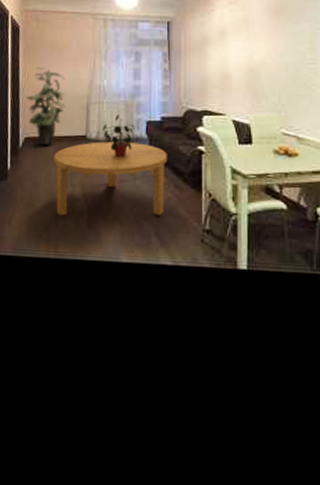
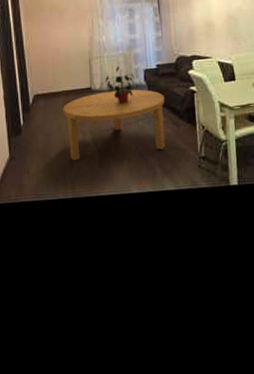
indoor plant: present [26,66,65,145] -> none [31,28,69,100]

